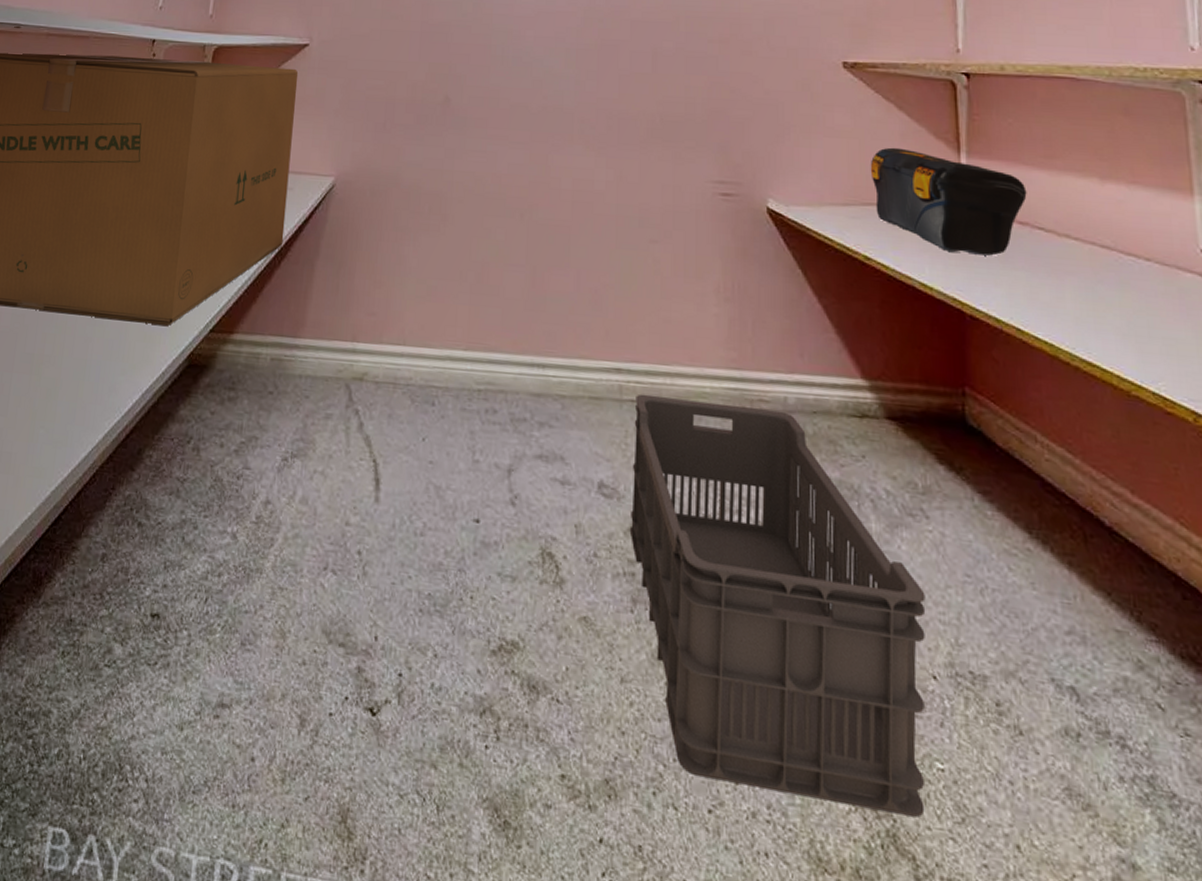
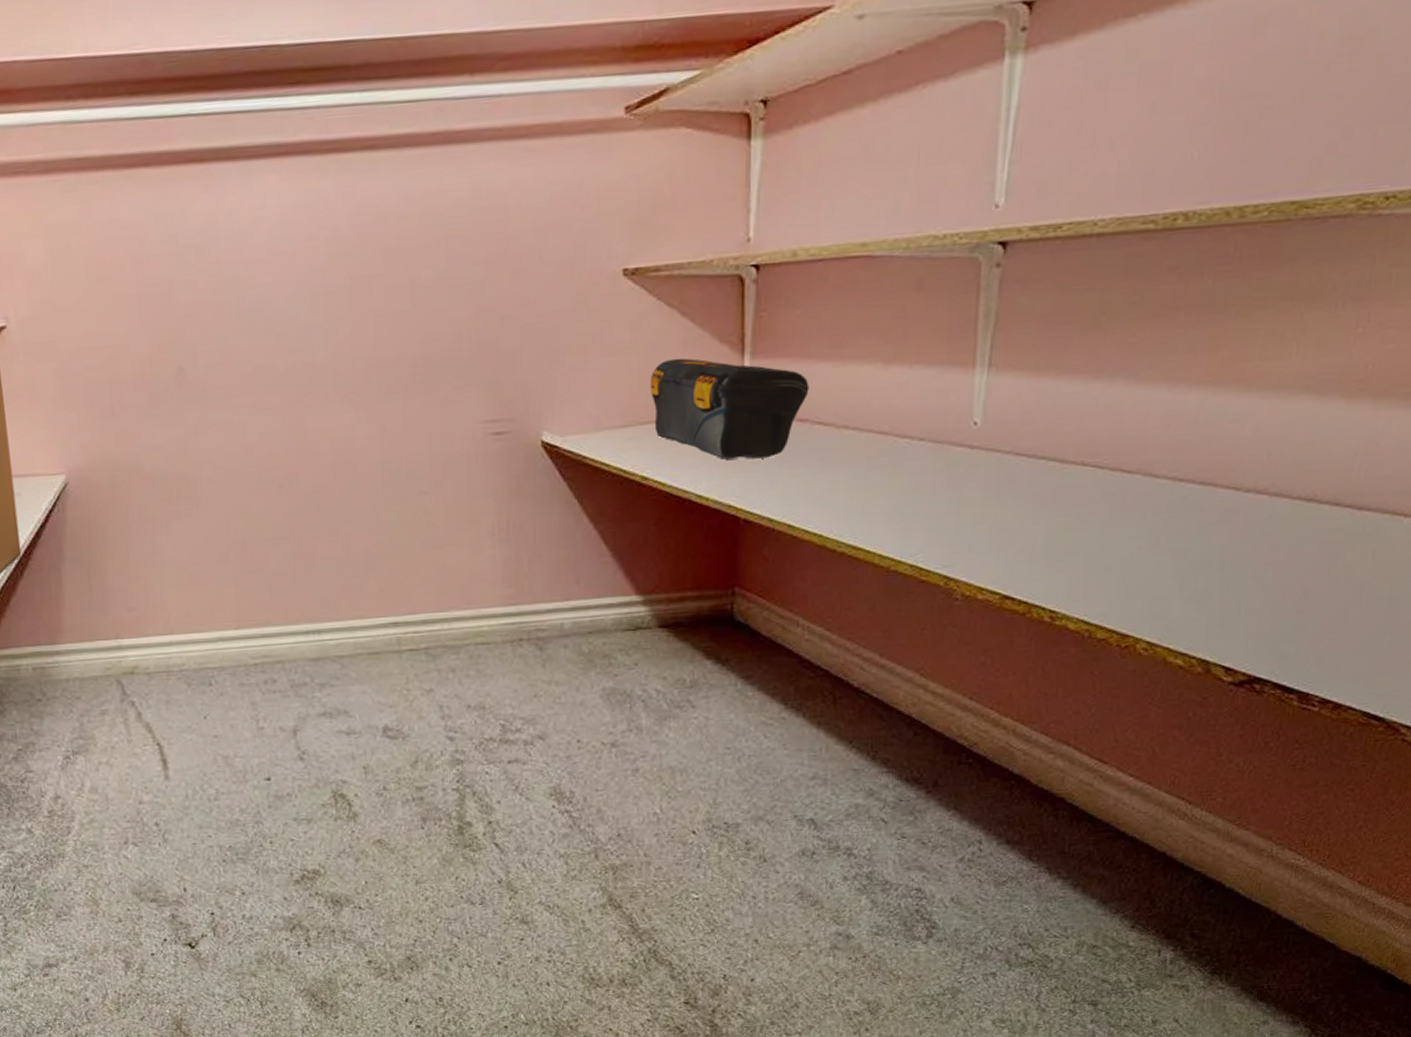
plastic crate: present [629,394,926,818] -> none [414,636,689,941]

